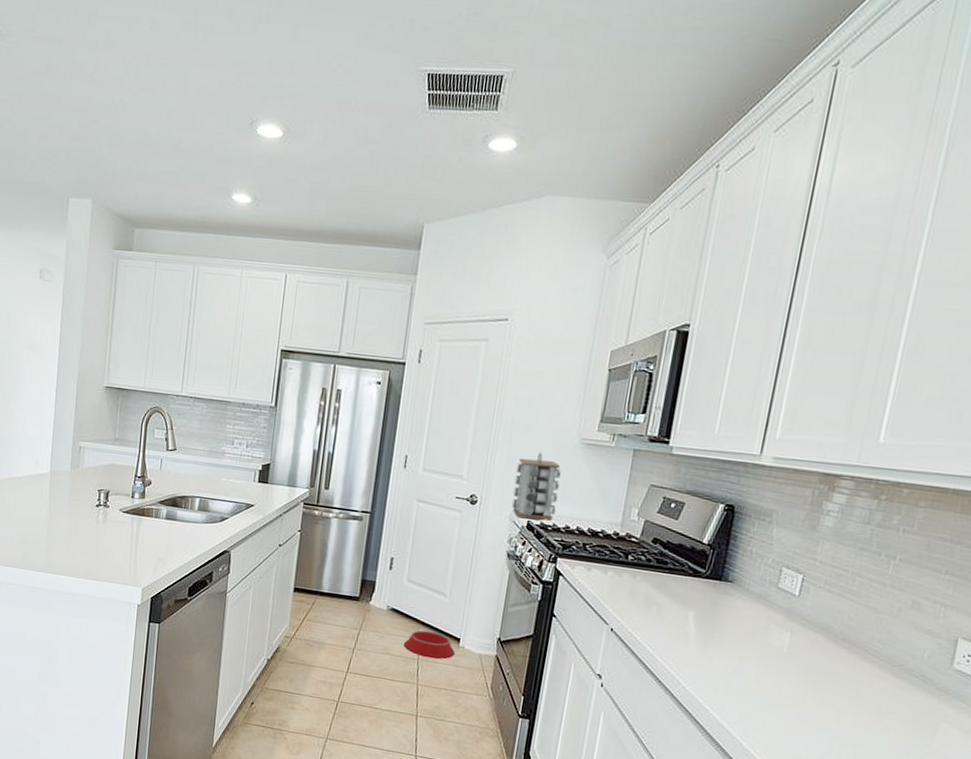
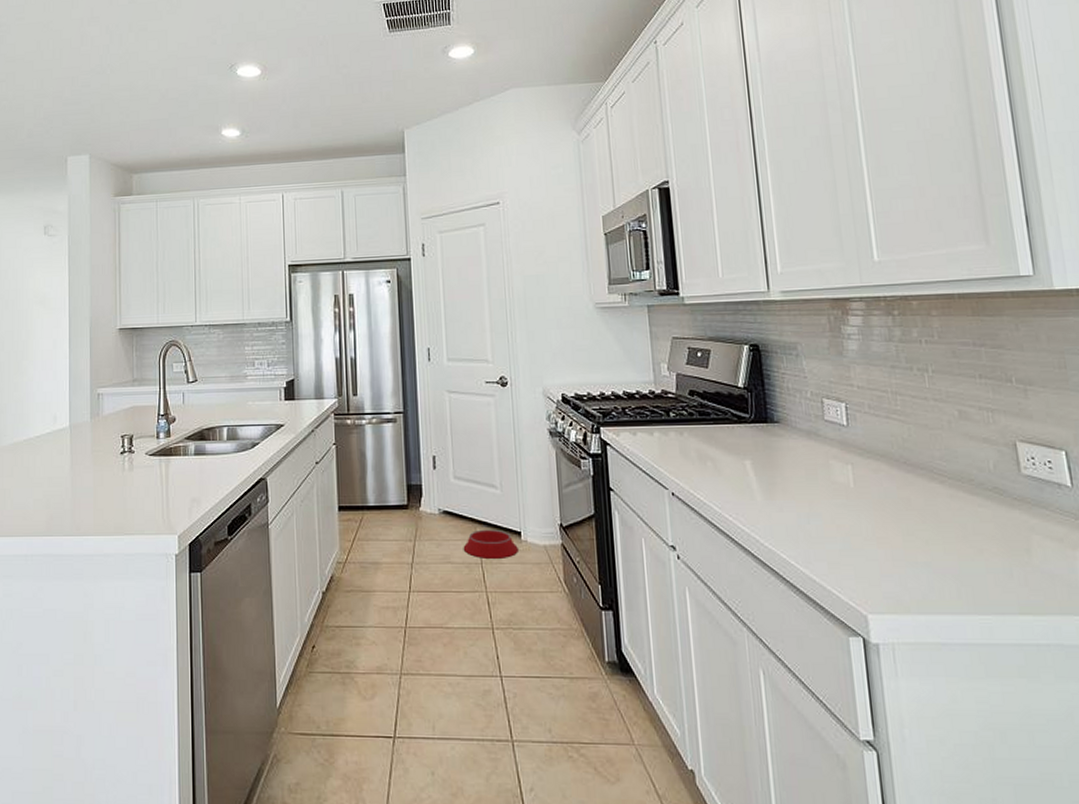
spice rack: present [511,451,562,521] -> none [539,323,587,392]

